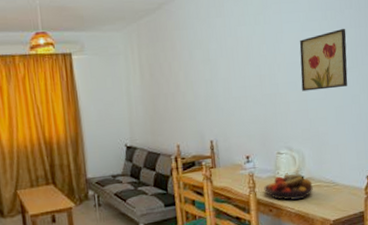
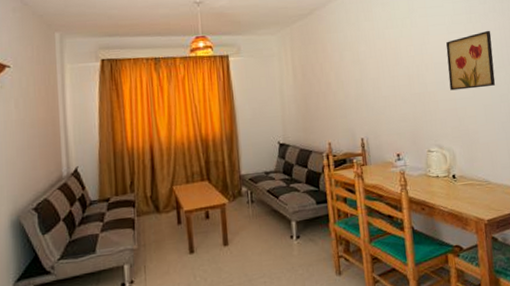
fruit bowl: present [264,173,313,200] -> none [415,171,465,199]

